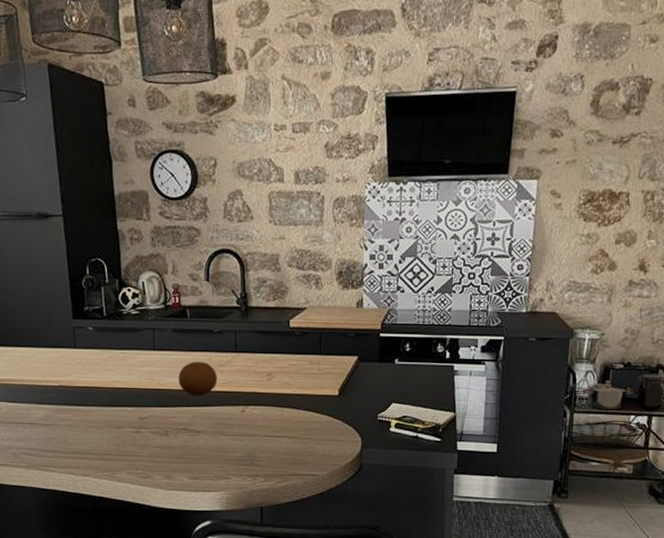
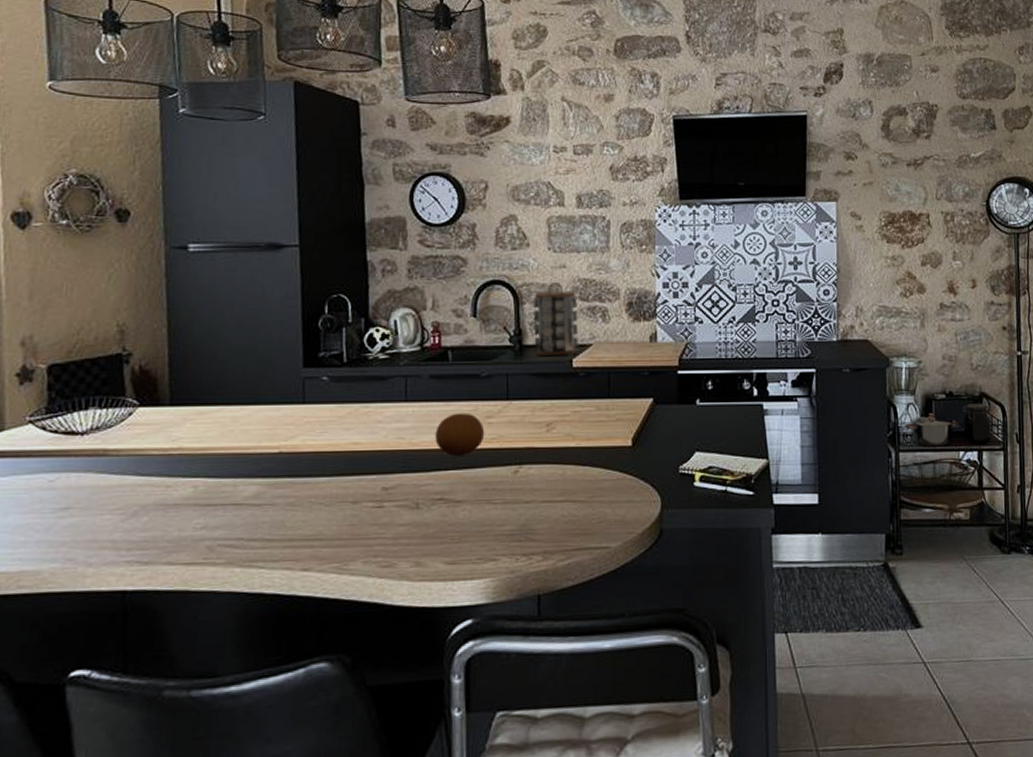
spice rack: none [257,252,295,318] -> present [533,282,579,357]

